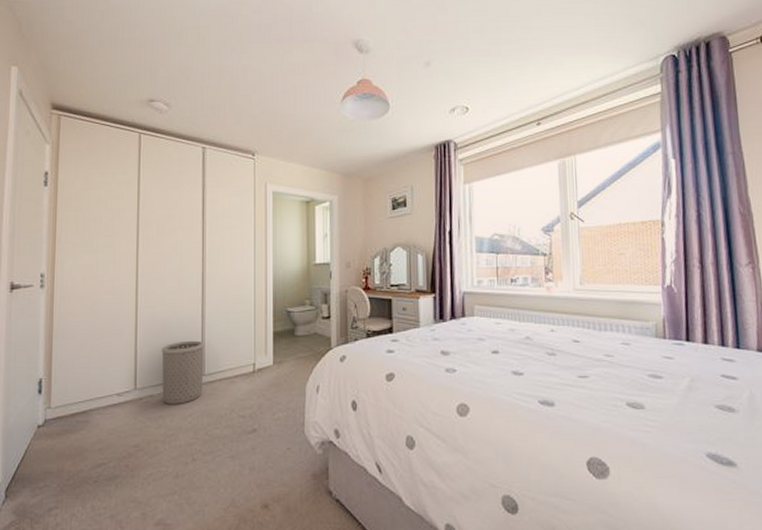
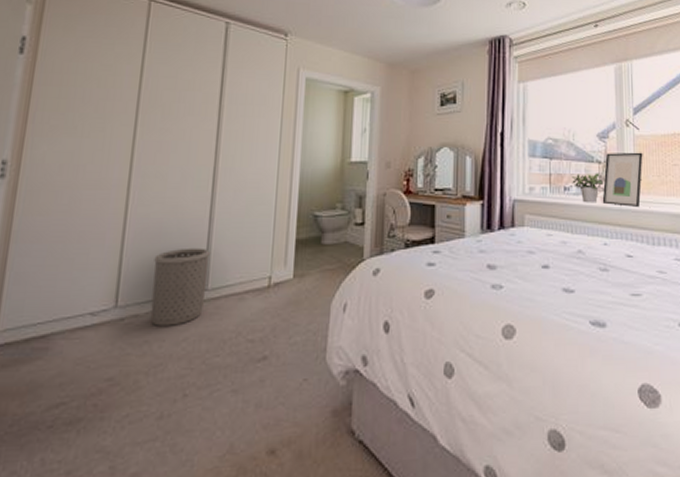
potted plant: none [518,264,549,293] -> present [572,173,603,203]
picture frame: none [548,243,589,297] -> present [602,152,643,208]

